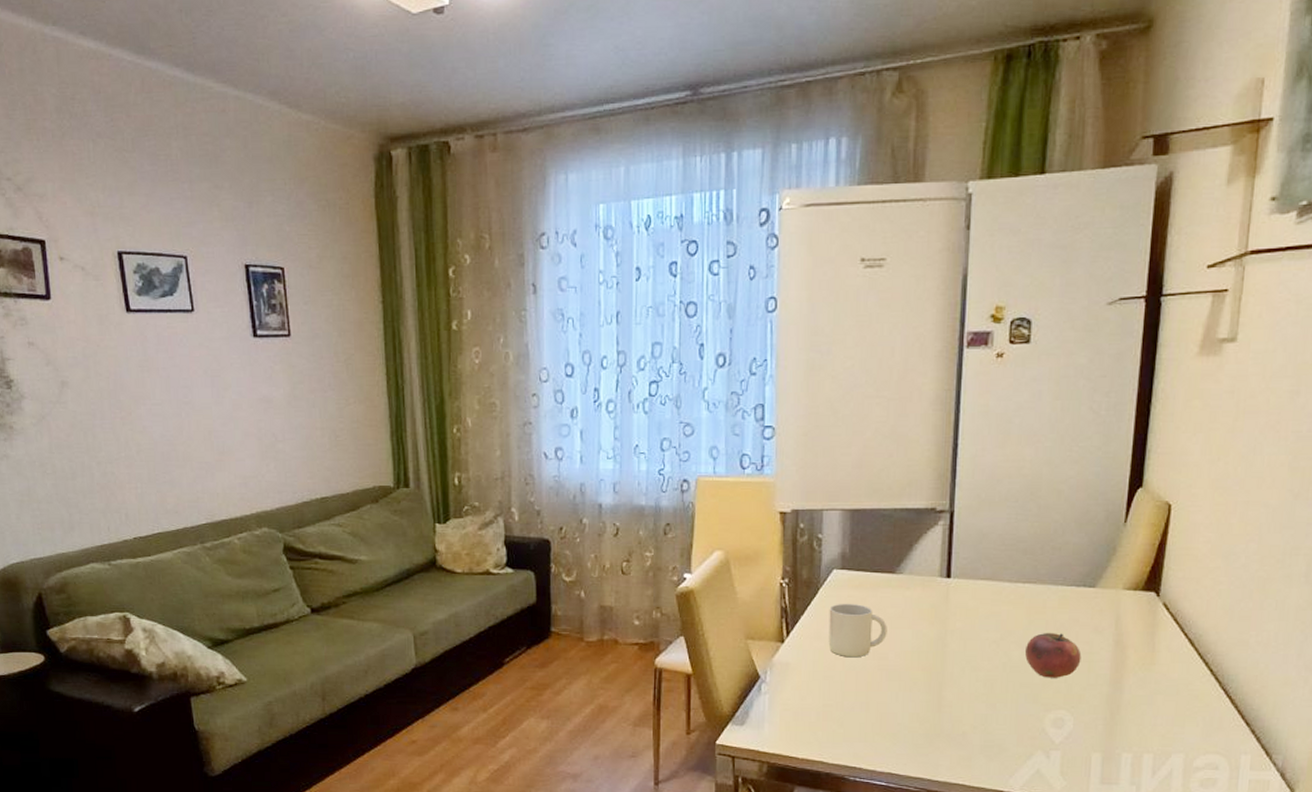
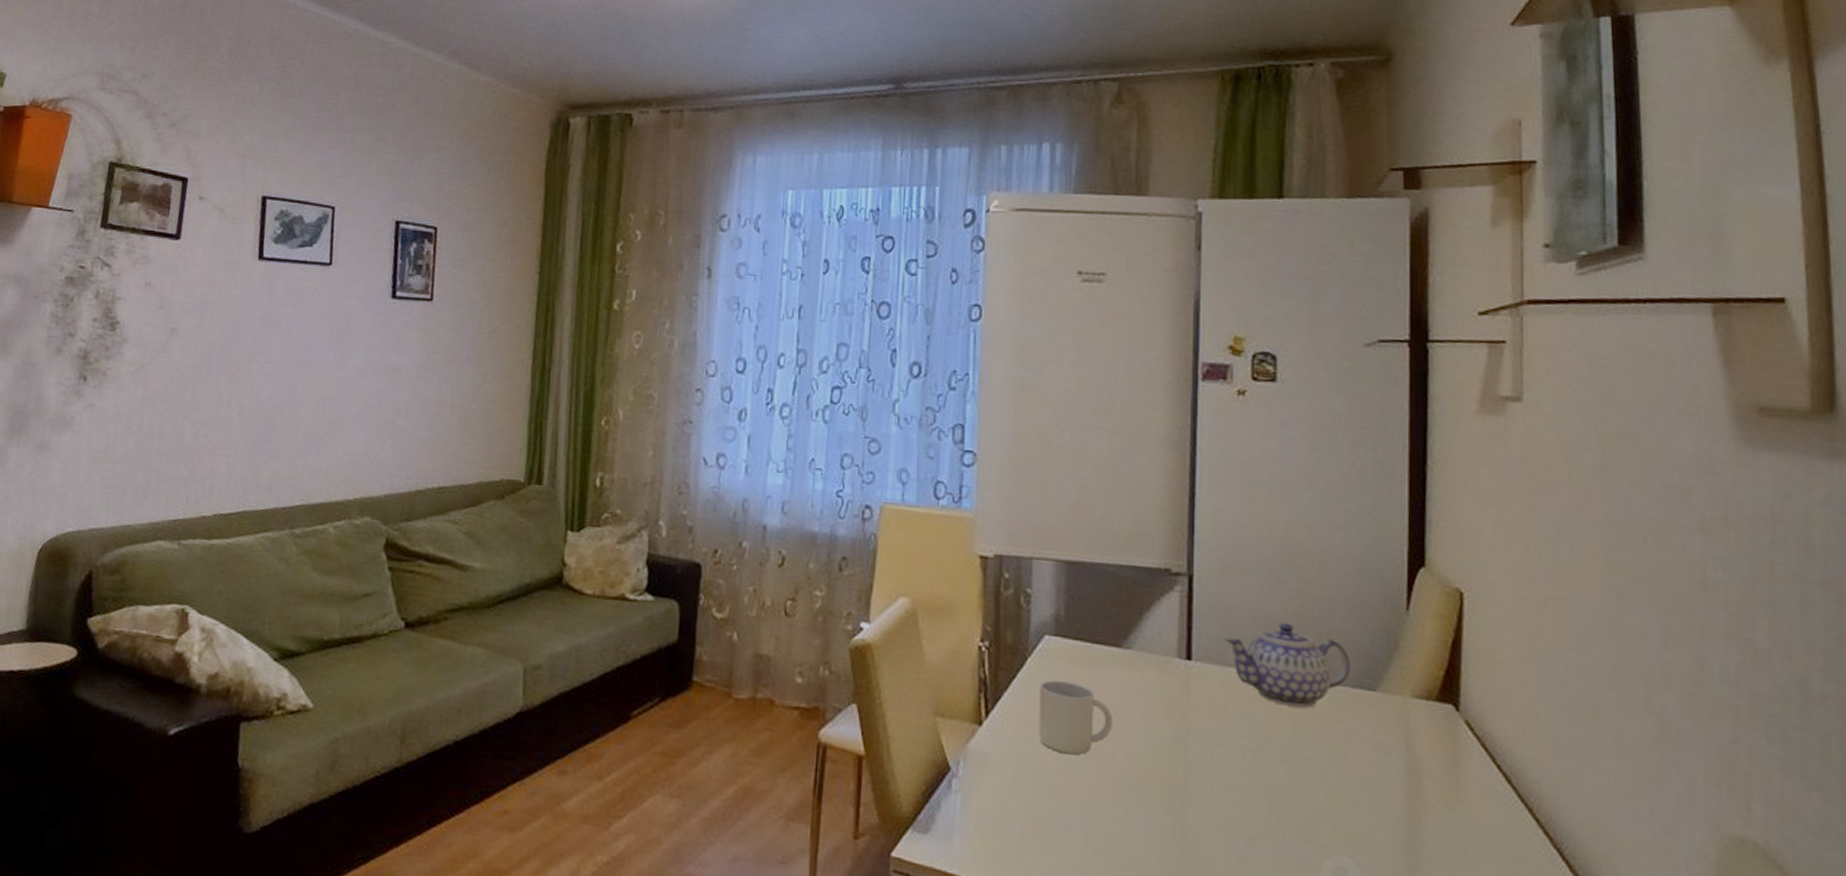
teapot: none [977,542,1077,605] -> present [1224,622,1351,708]
fruit: present [1024,632,1082,678] -> none [1290,745,1365,810]

